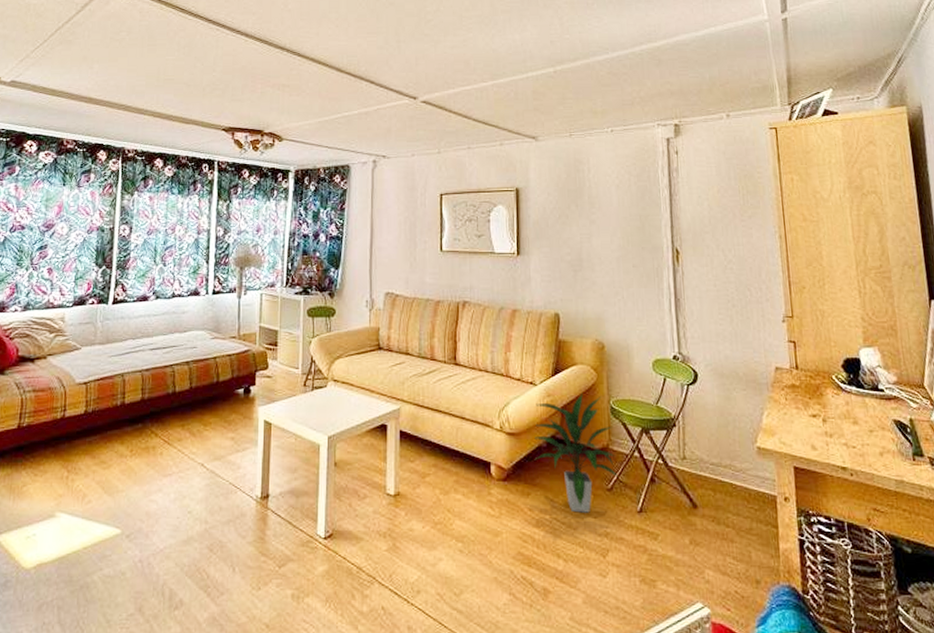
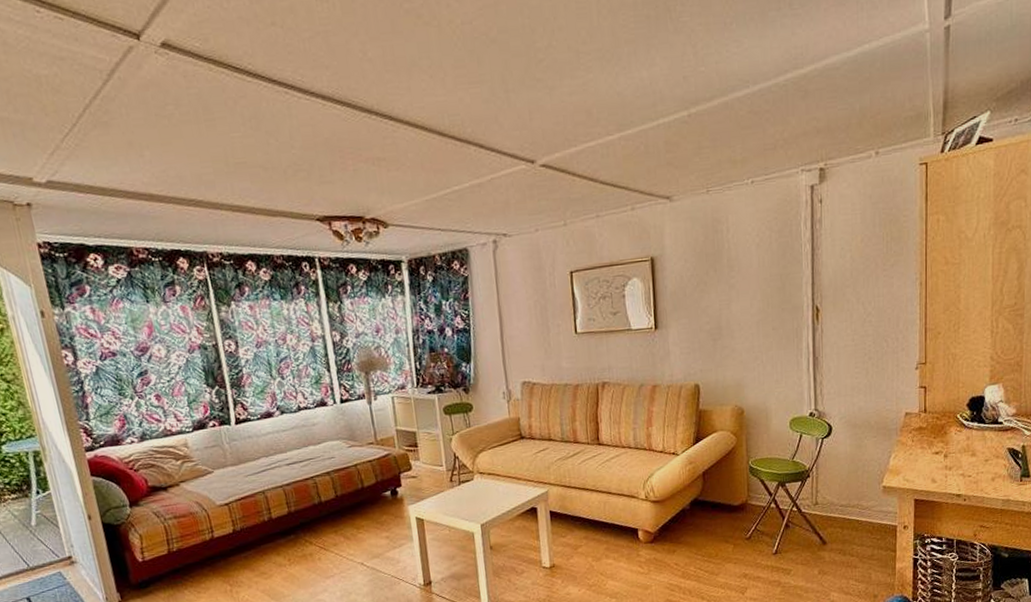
indoor plant: present [534,392,619,513] -> none [678,457,757,561]

